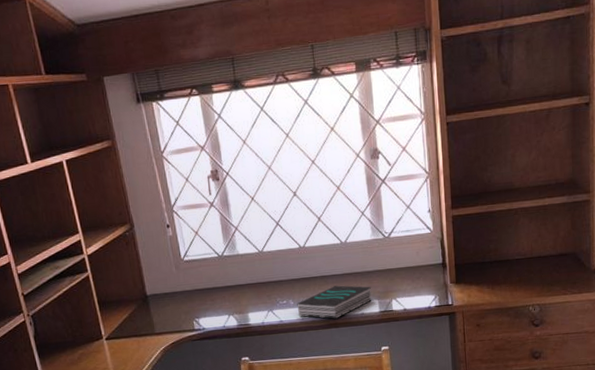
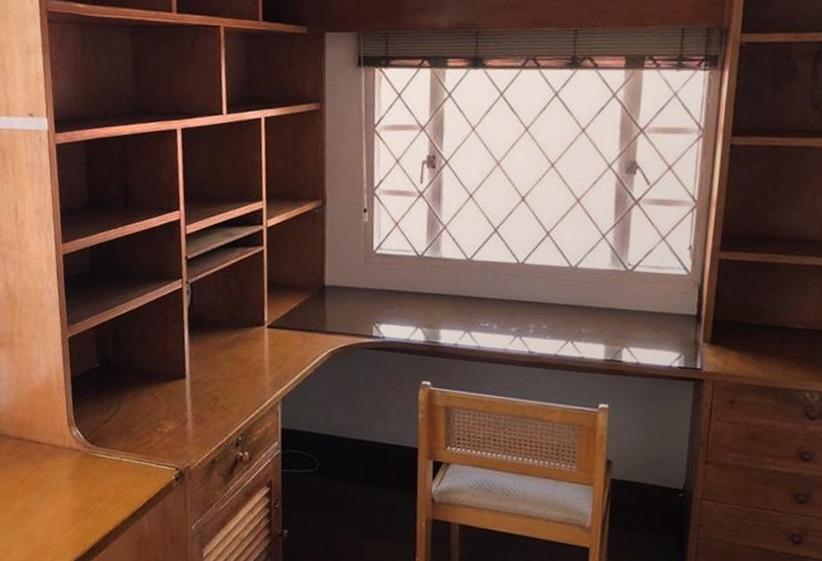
book: present [297,285,373,319] -> none [501,317,600,357]

